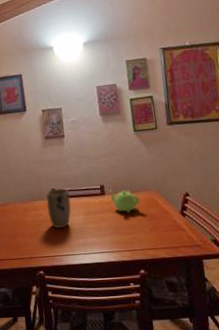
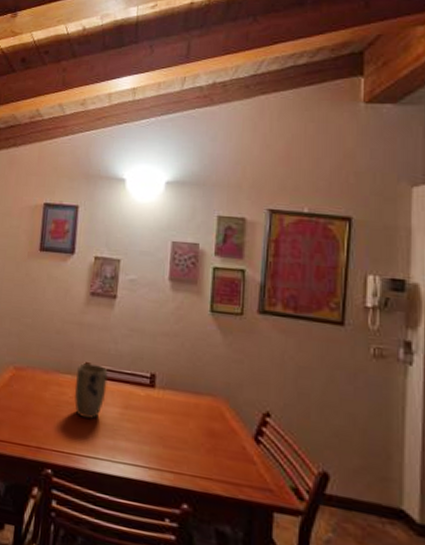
teapot: present [108,190,141,213] -> none [160,382,202,421]

